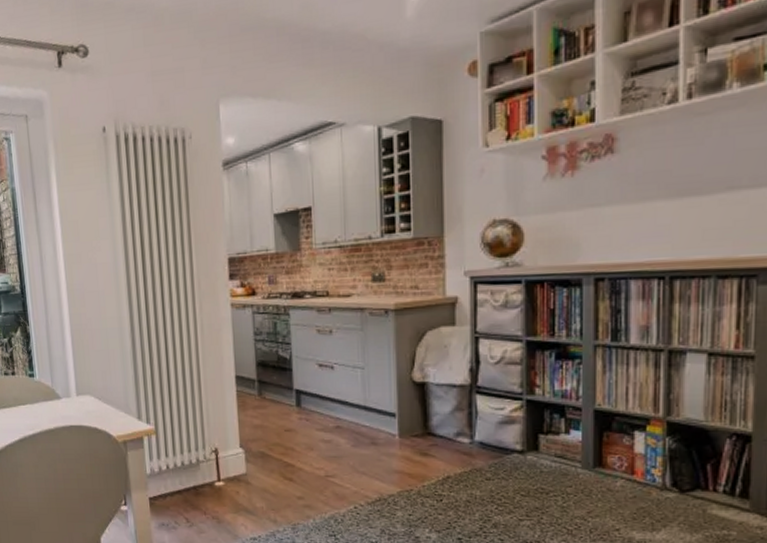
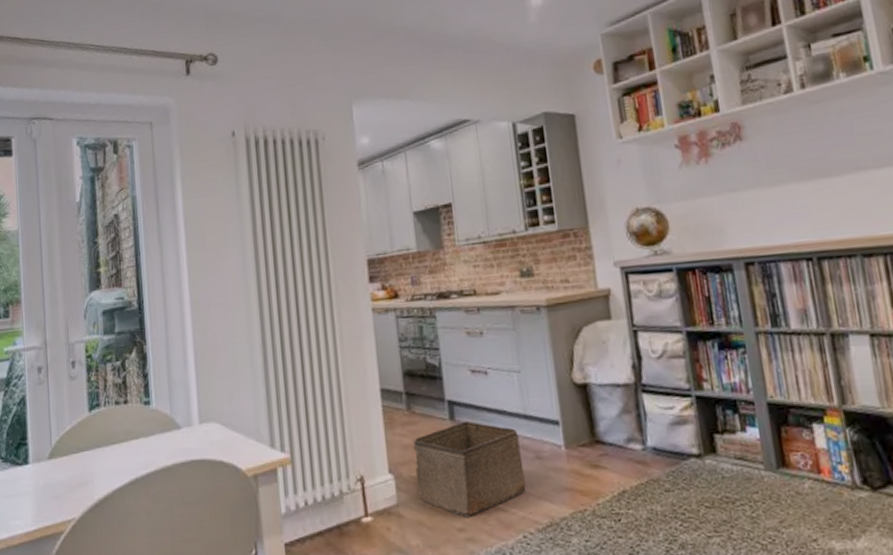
storage bin: none [262,408,360,489] -> present [412,420,526,518]

